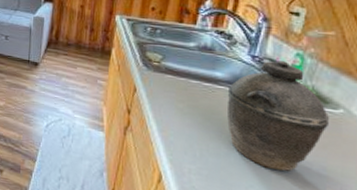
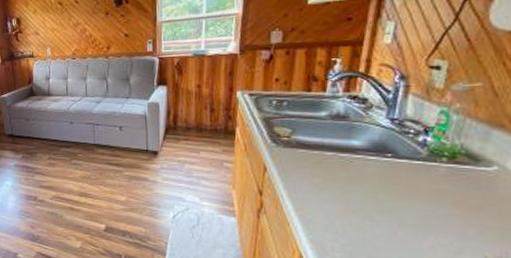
kettle: present [226,61,329,172] -> none [367,121,482,240]

